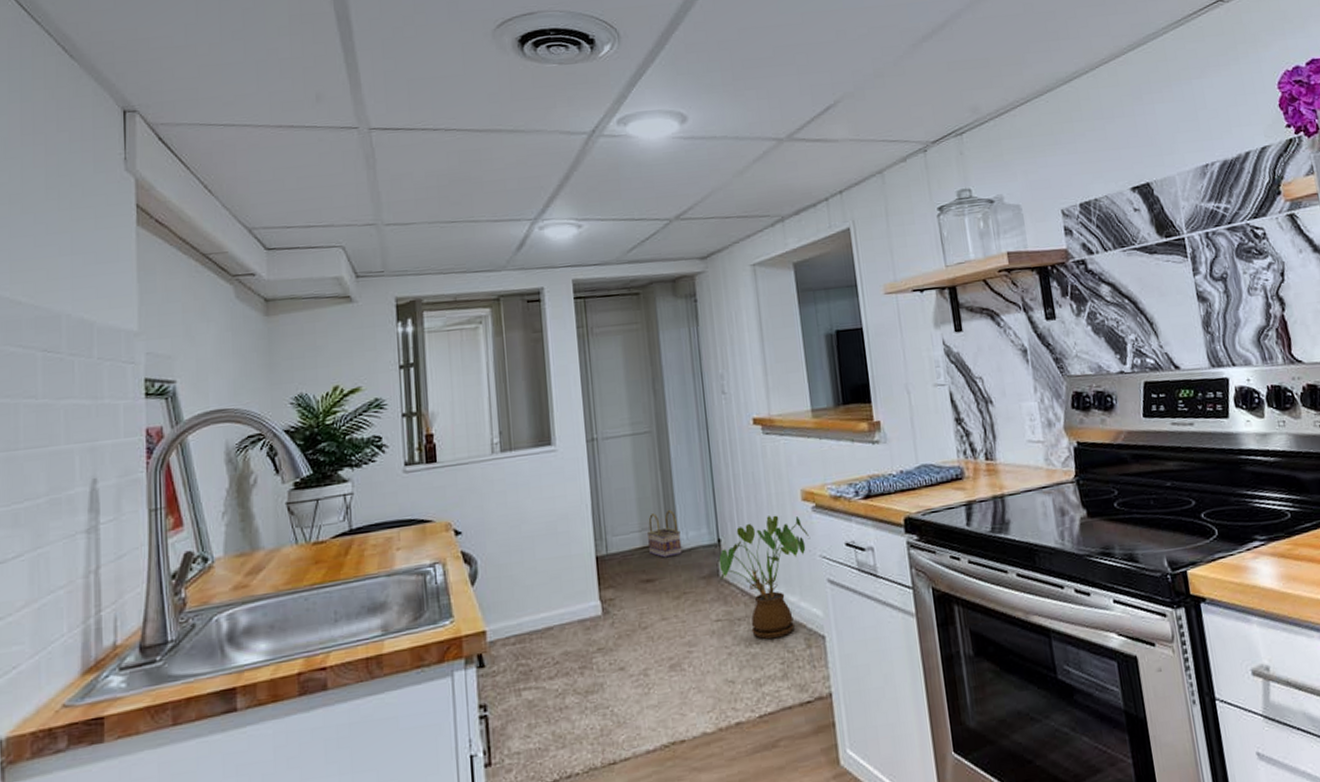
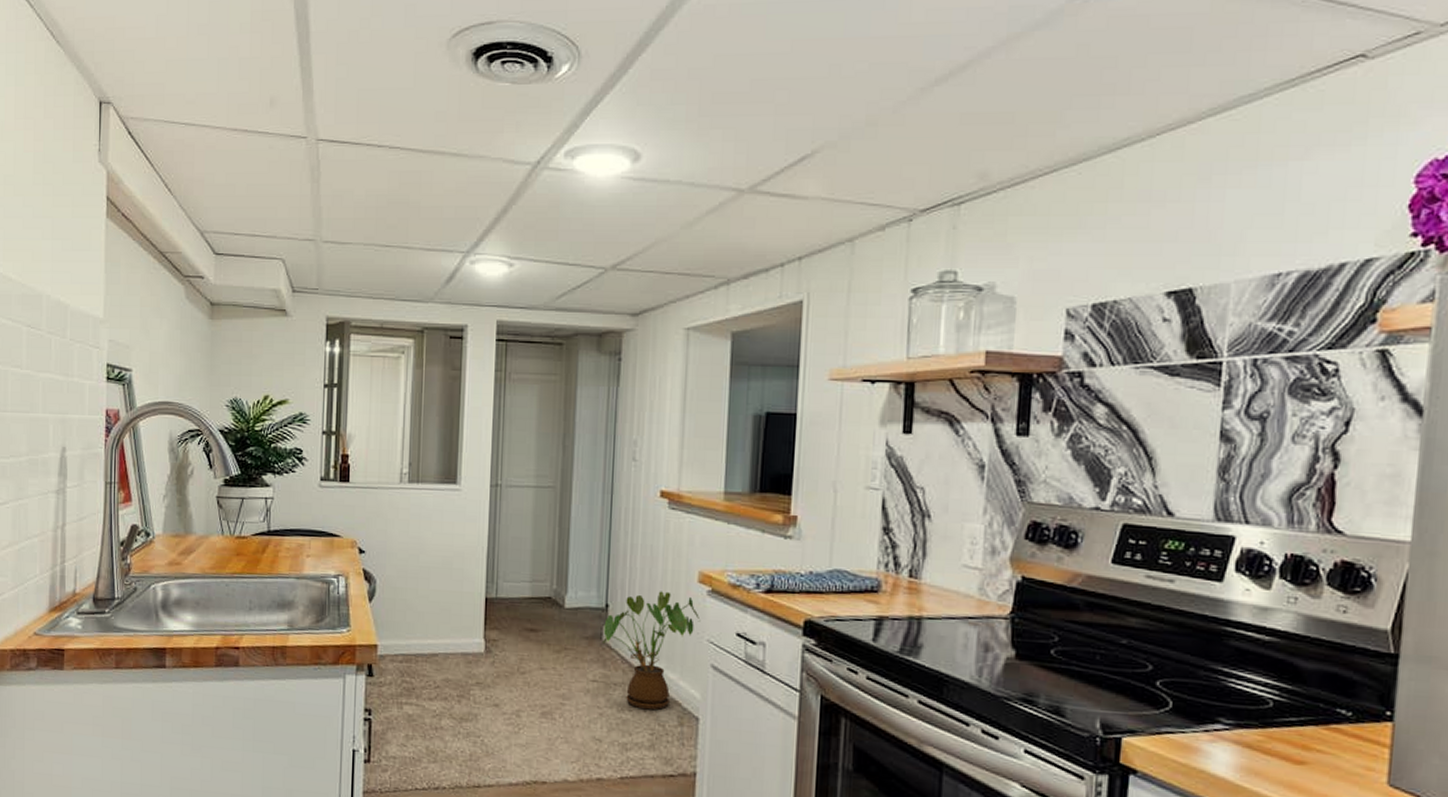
basket: present [648,510,682,558] -> none [537,567,570,612]

